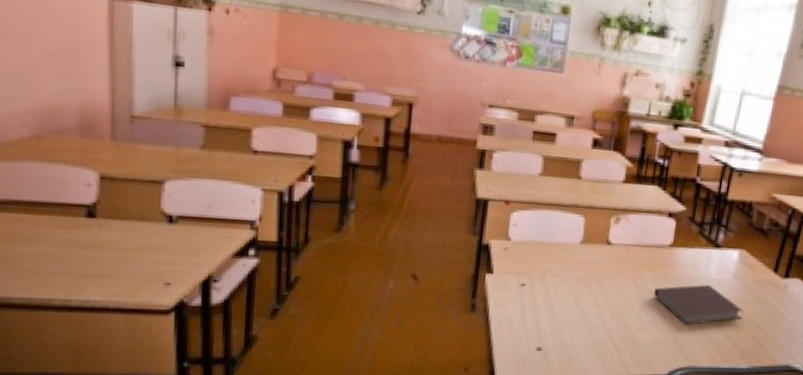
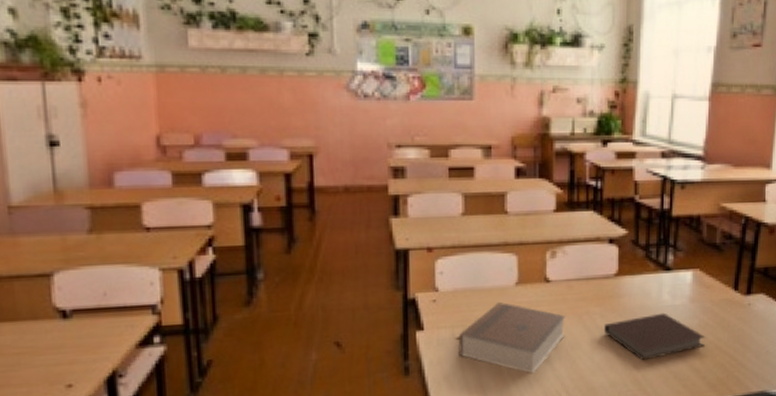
book: none [521,256,621,325] -> present [458,301,565,374]

